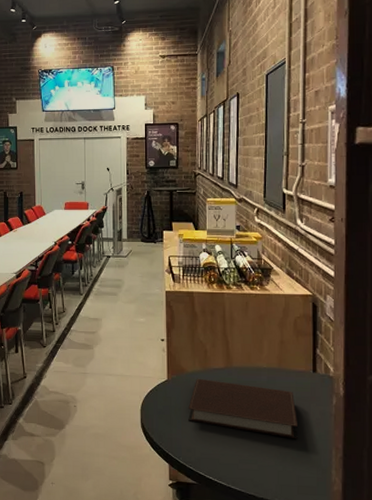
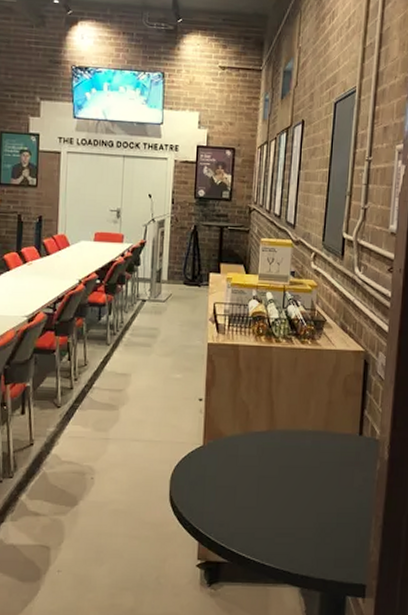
notebook: present [188,378,298,440] -> none [223,443,340,509]

